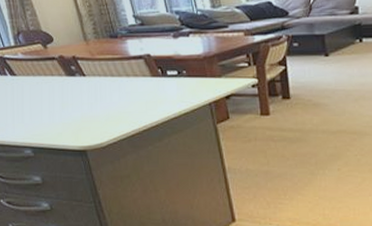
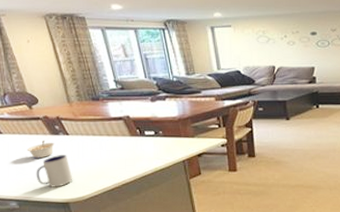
legume: none [41,81,71,102] -> present [26,140,55,159]
mug: none [51,98,91,134] -> present [36,155,73,187]

